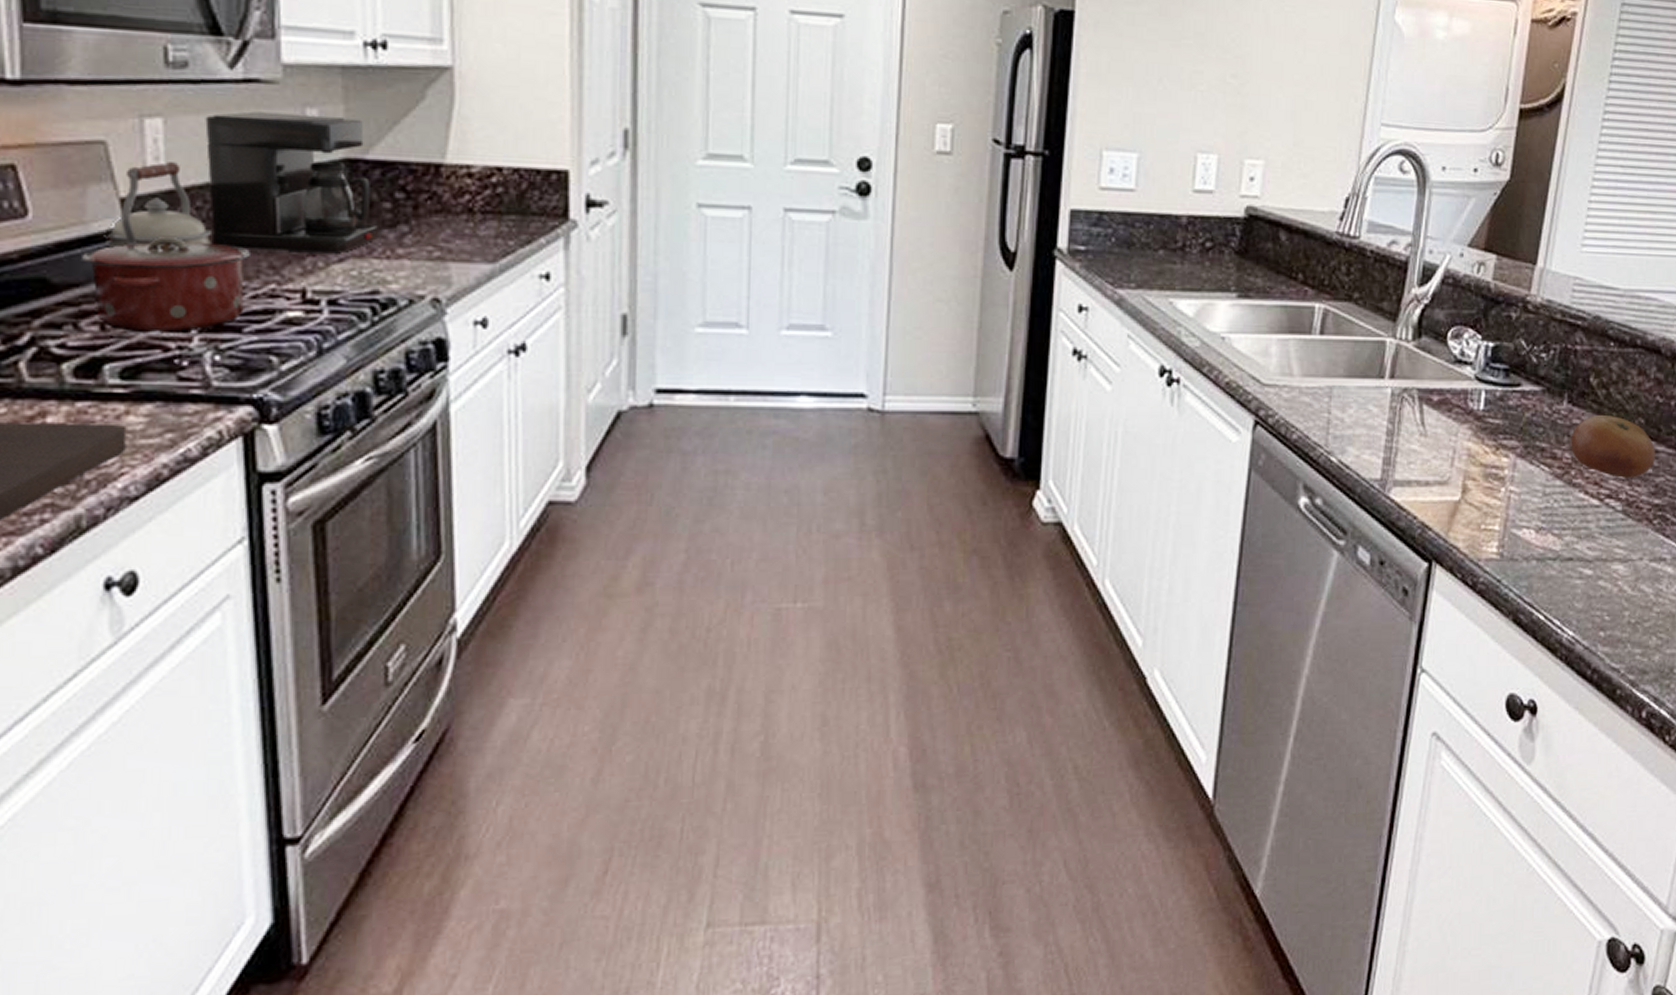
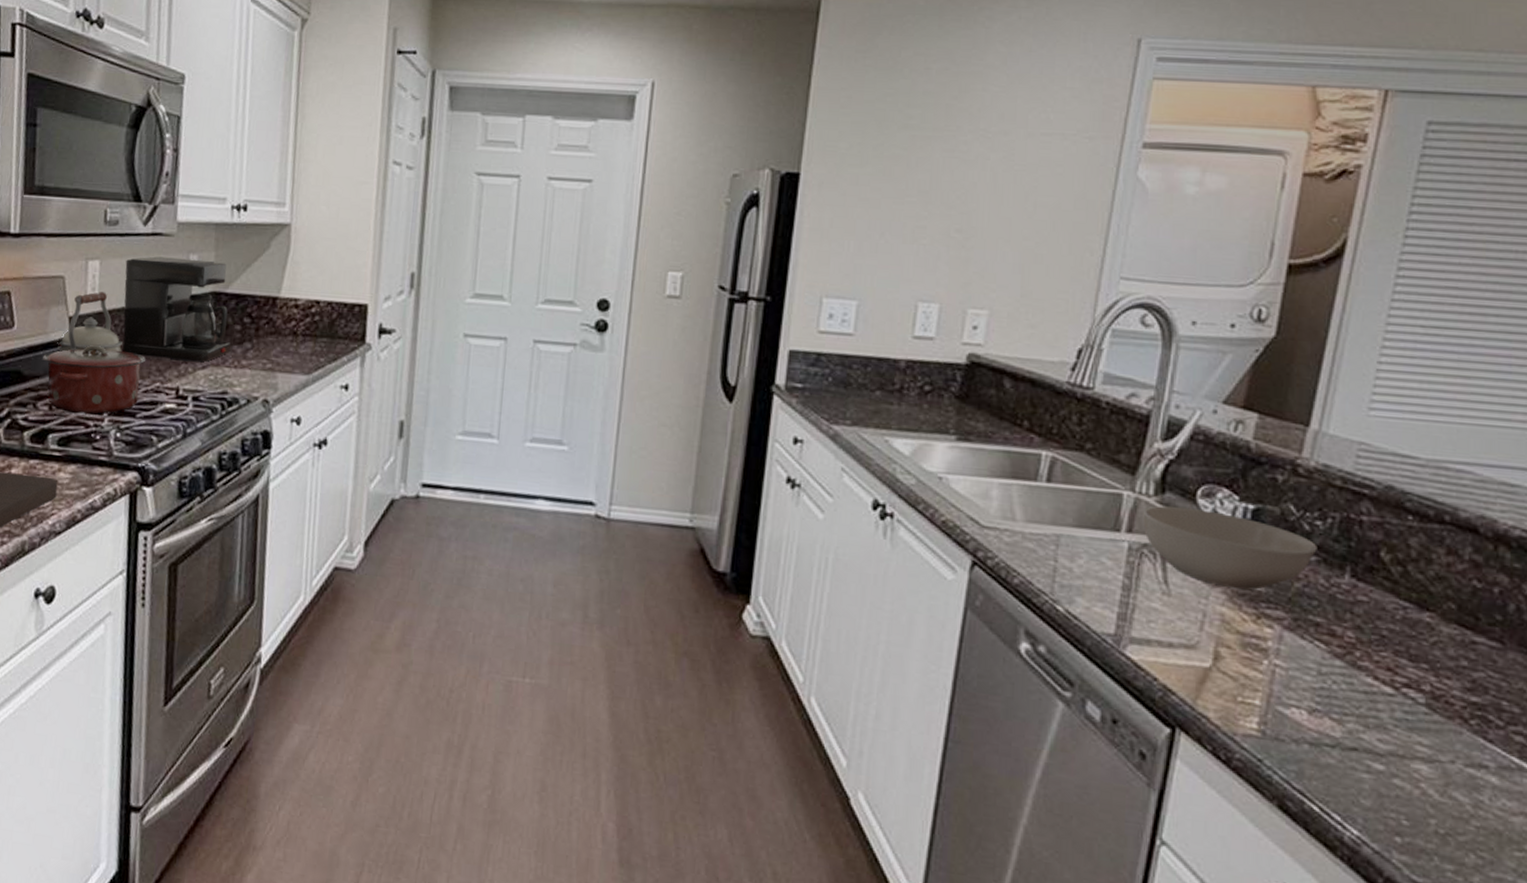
bowl: none [1403,349,1543,423] -> present [1143,505,1317,590]
fruit: present [1571,414,1655,478] -> none [1354,593,1471,669]

